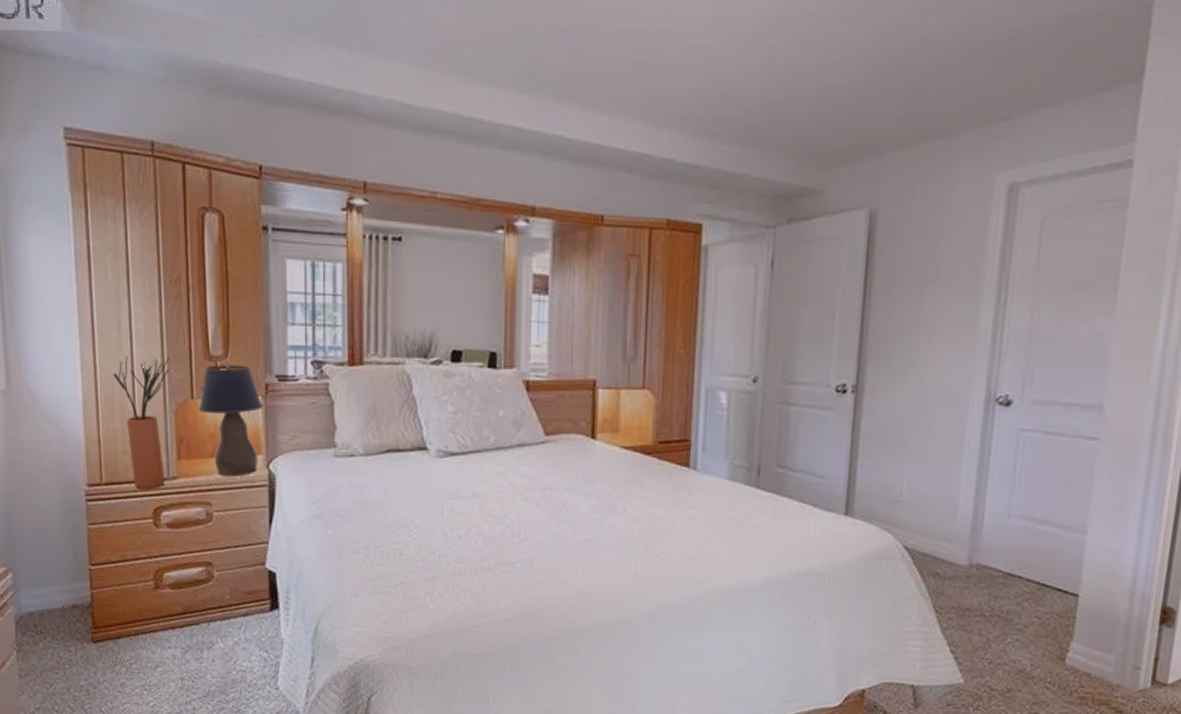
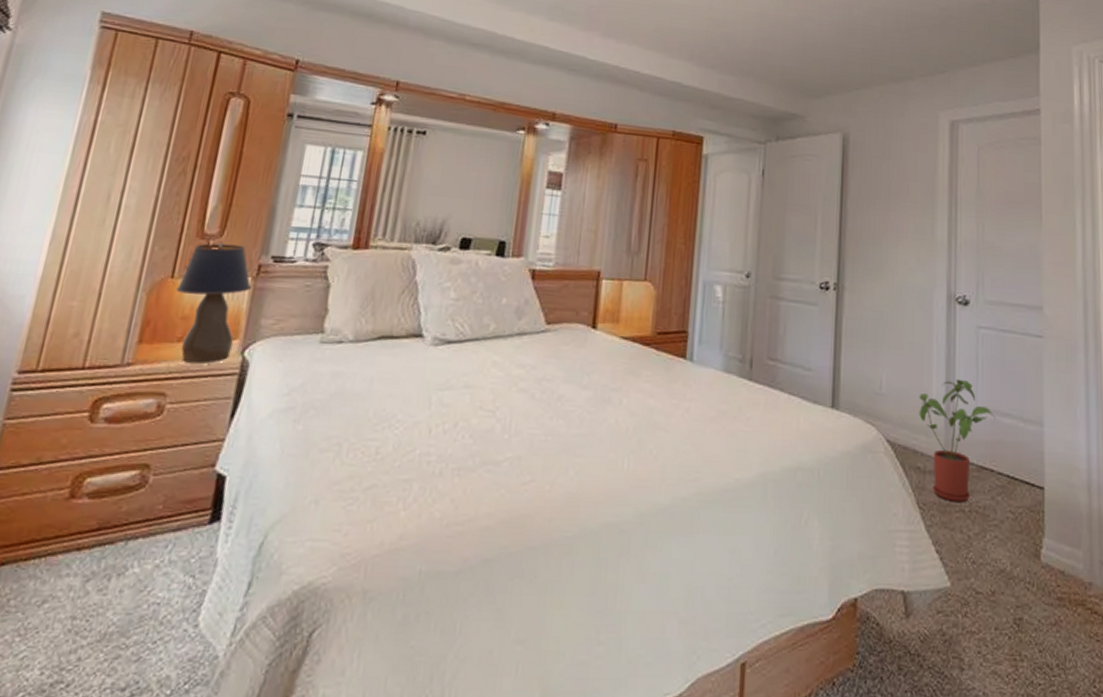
vase: present [113,356,170,491] -> none [77,231,158,379]
house plant: none [942,485,1031,608] -> present [919,379,995,503]

